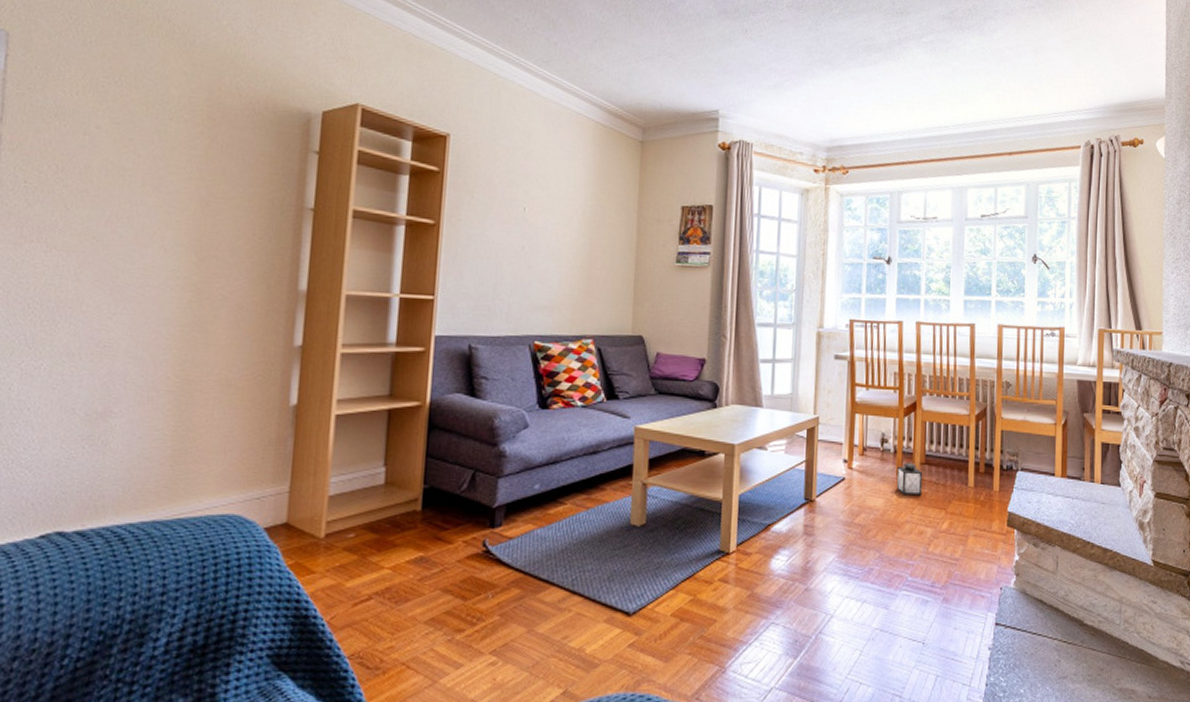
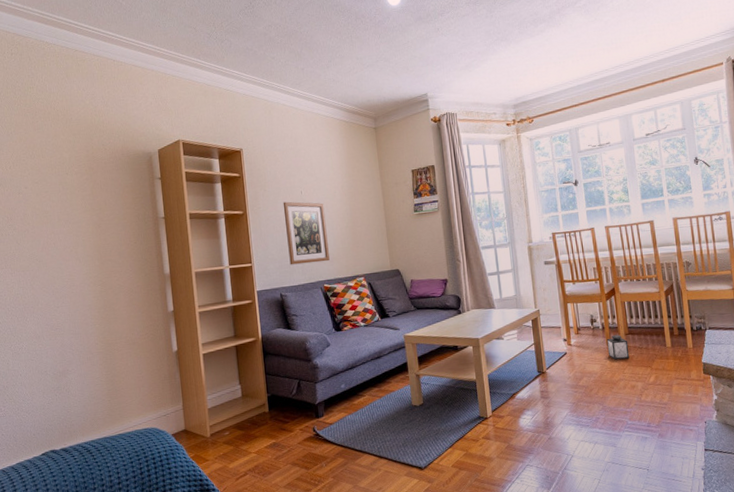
wall art: none [490,218,554,310] -> present [283,201,330,265]

